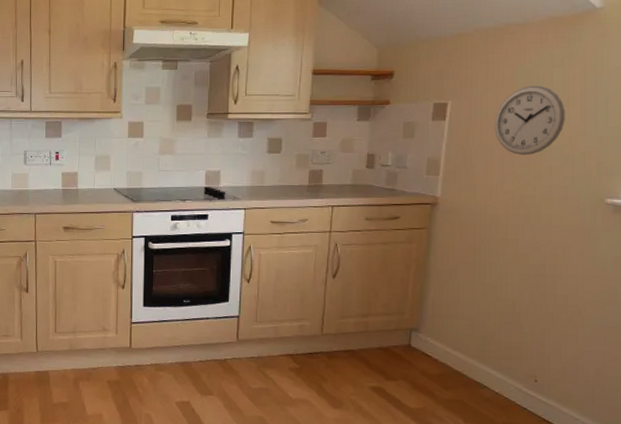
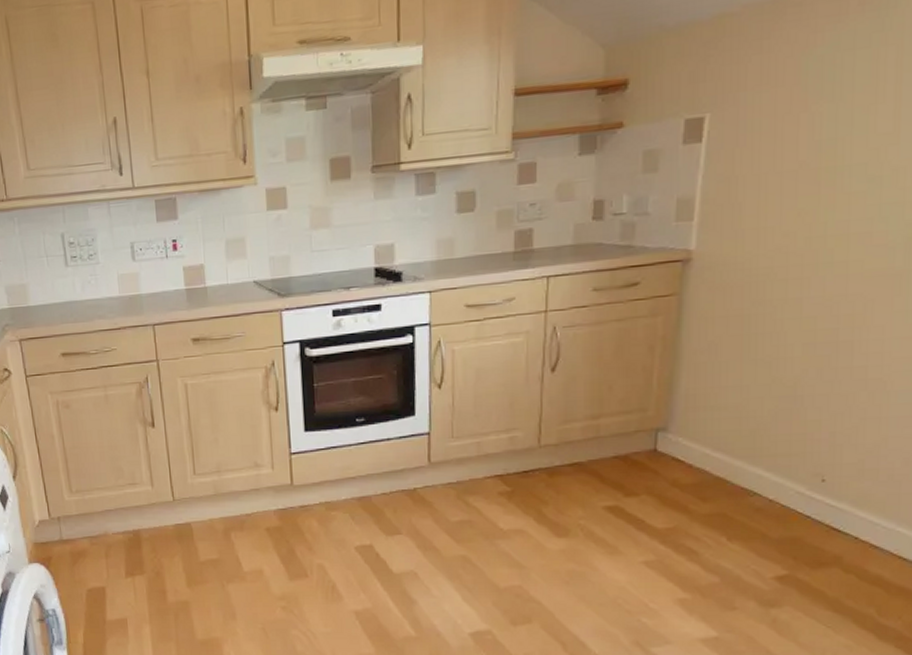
wall clock: present [494,85,565,155] -> none [771,77,872,181]

